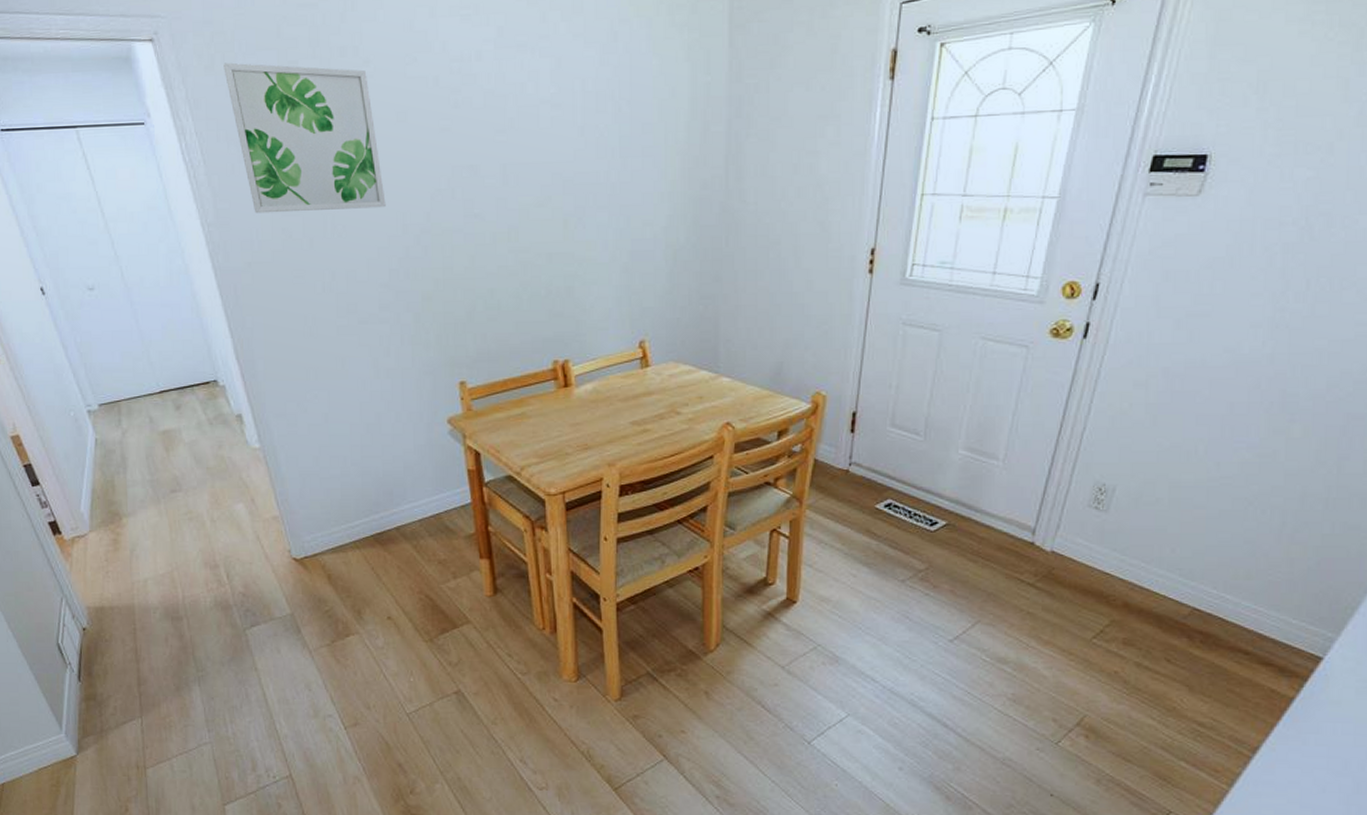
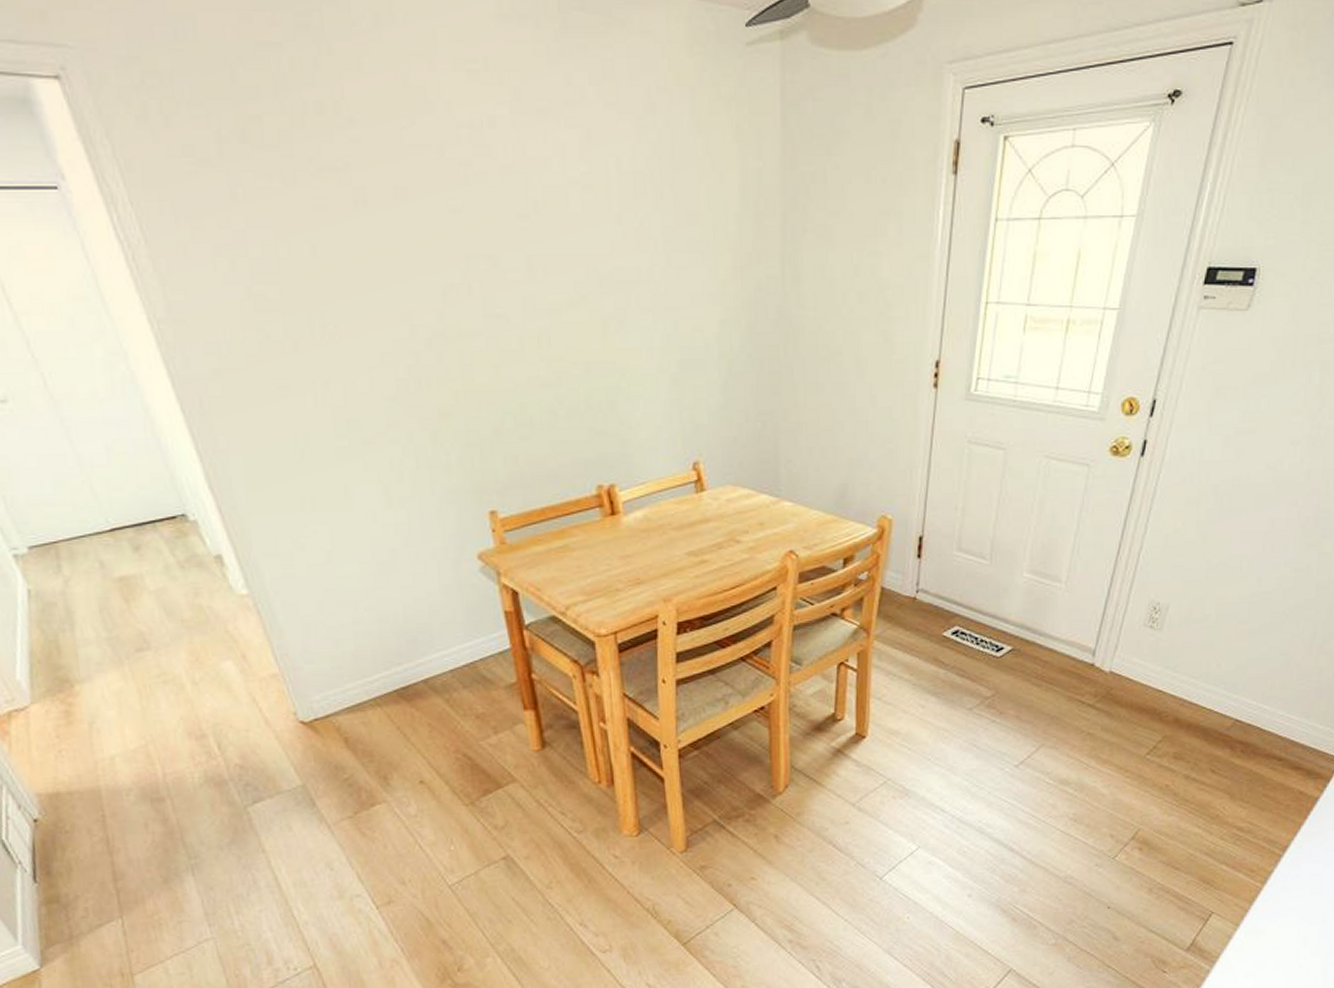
wall art: present [223,62,386,214] -> none [161,113,387,308]

